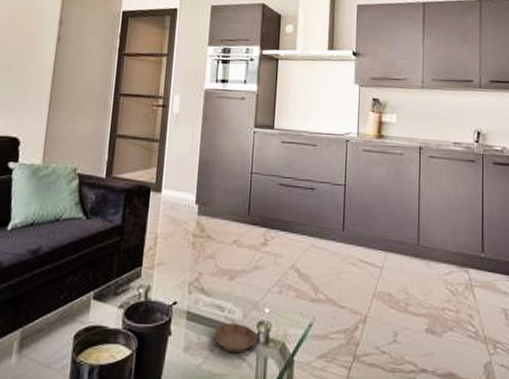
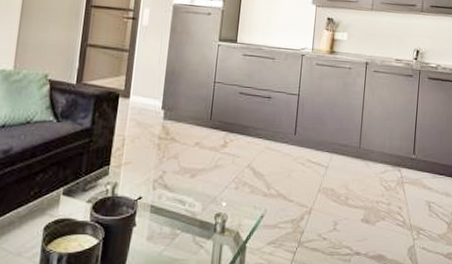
saucer: present [214,324,256,353] -> none [175,216,214,241]

